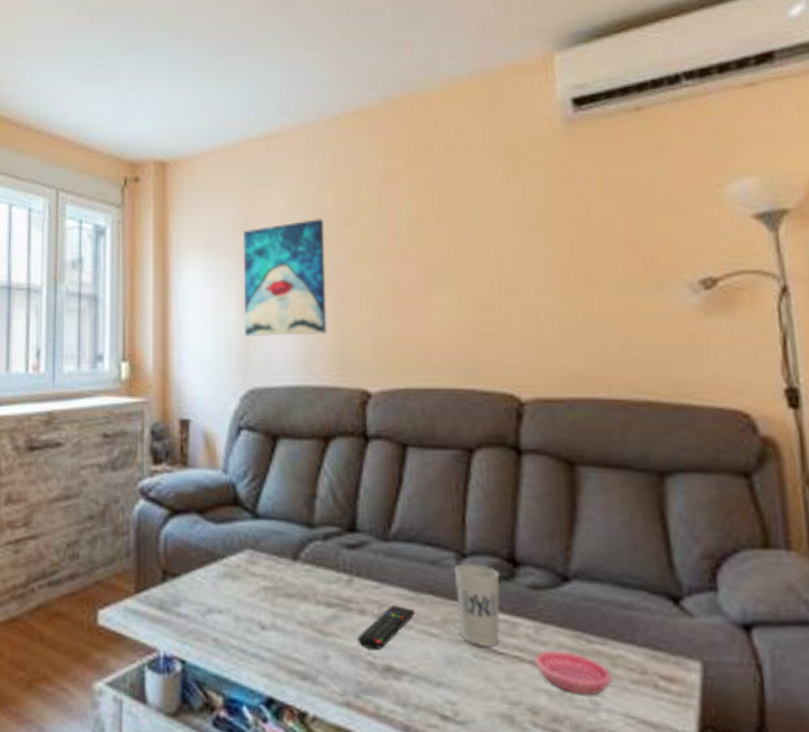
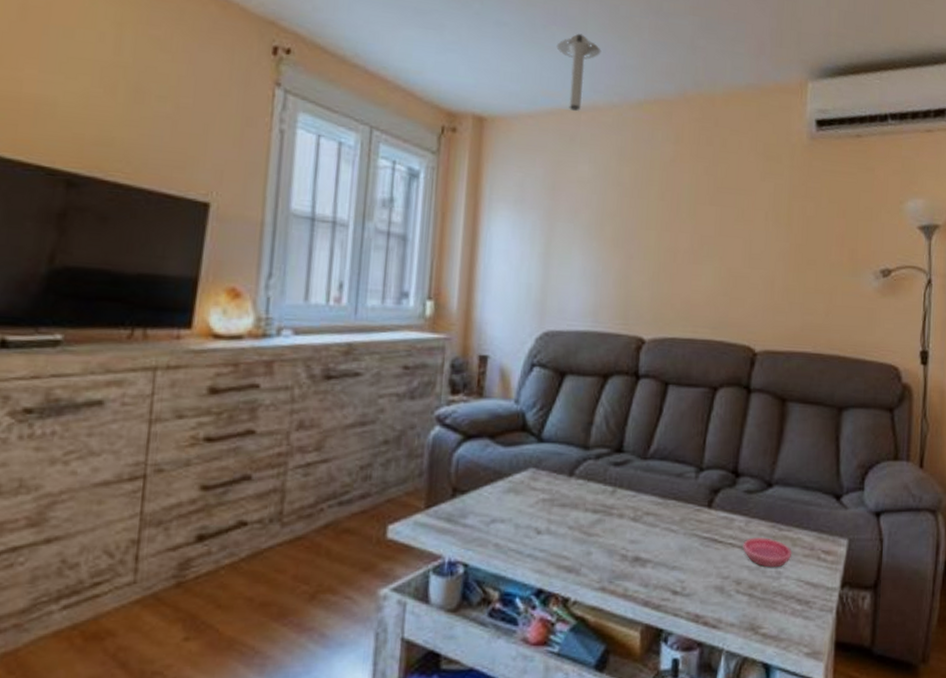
ceiling light: none [236,55,287,140] -> present [556,33,601,112]
wall art: present [244,219,327,336] -> none [544,189,621,289]
remote control: present [357,605,415,651] -> none [615,509,661,546]
cup: present [453,563,501,647] -> none [692,475,726,537]

